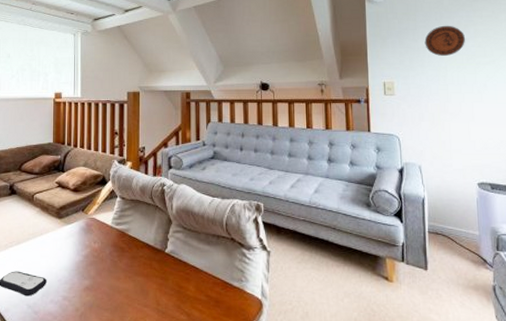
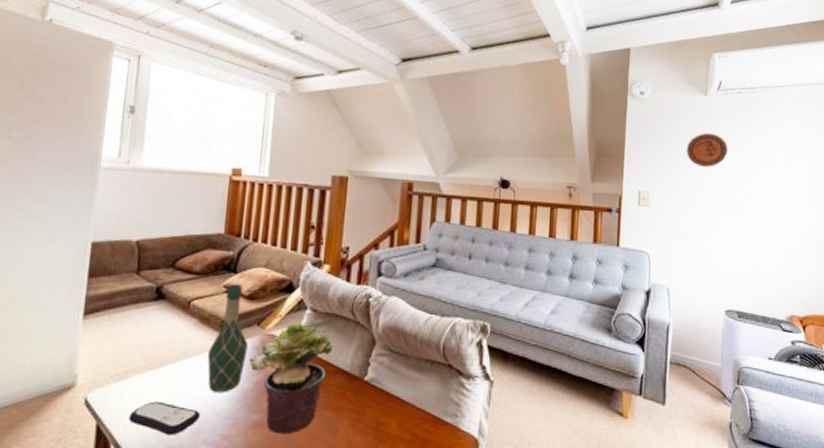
wine bottle: none [48,180,77,263] -> present [207,284,248,392]
potted plant: none [79,209,139,296] -> present [249,323,332,434]

